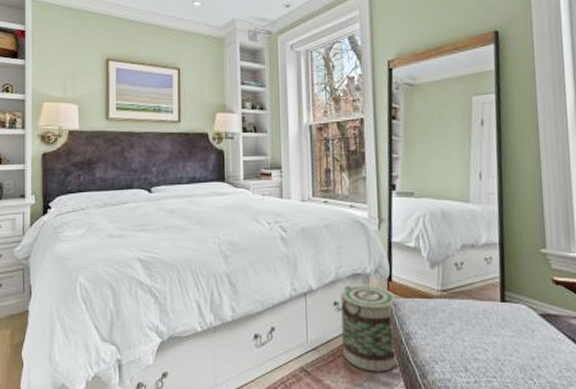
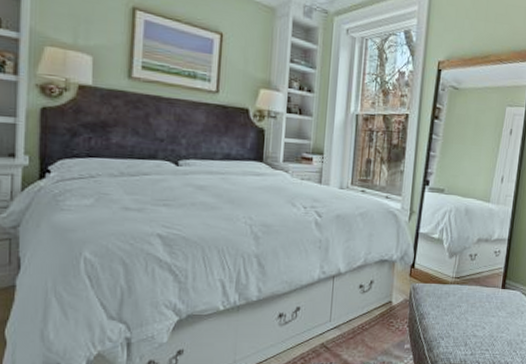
basket: present [341,285,400,372] -> none [362,270,417,347]

